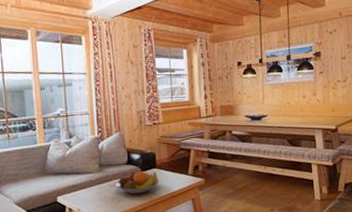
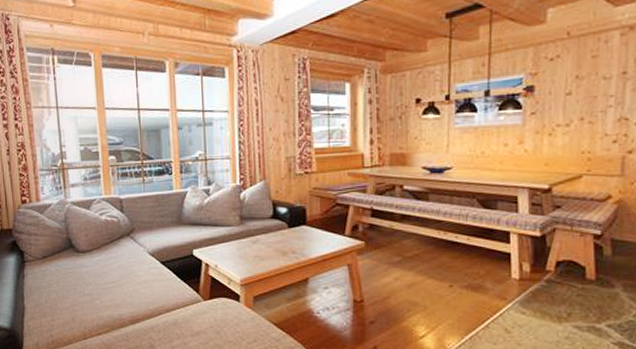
fruit bowl: present [114,171,160,194] -> none [256,227,310,254]

